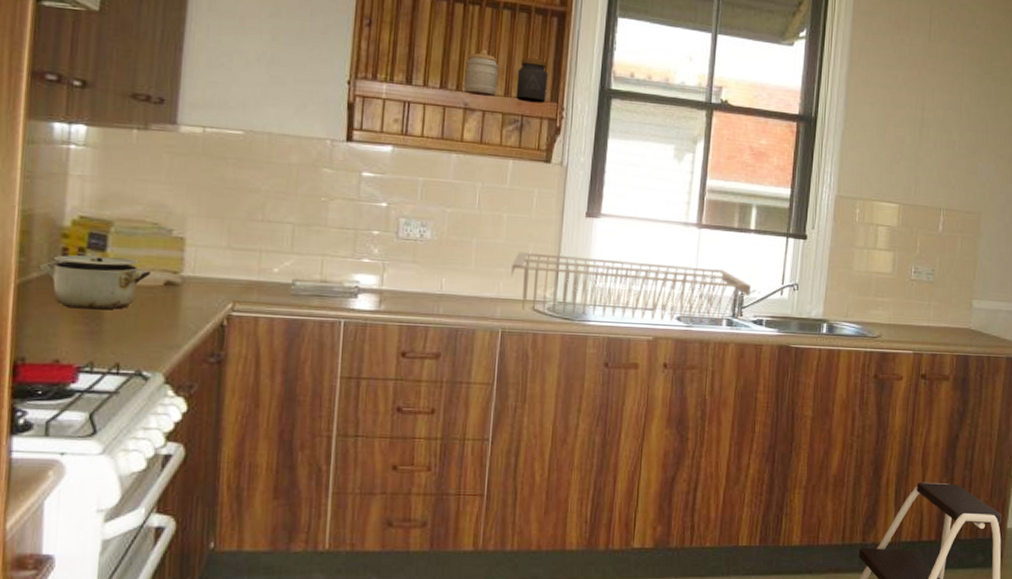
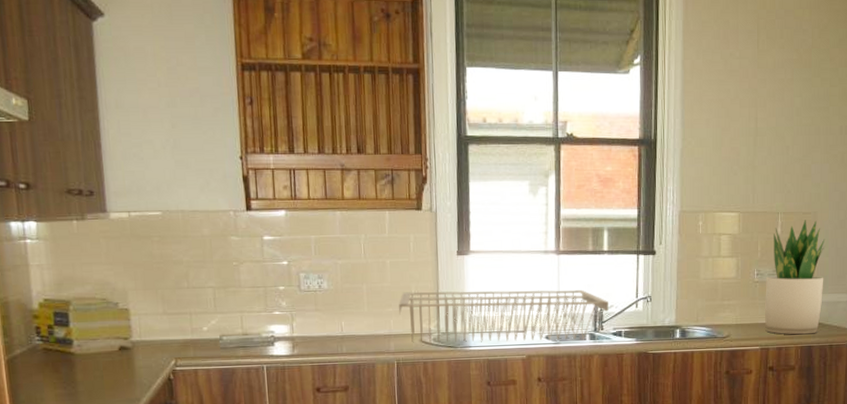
saucepan: present [40,255,152,310] -> none [21,330,108,376]
jar: present [463,49,499,97] -> none [337,113,368,157]
jar: present [516,57,548,104] -> none [383,115,411,157]
planter: none [920,219,989,343] -> present [764,220,825,335]

